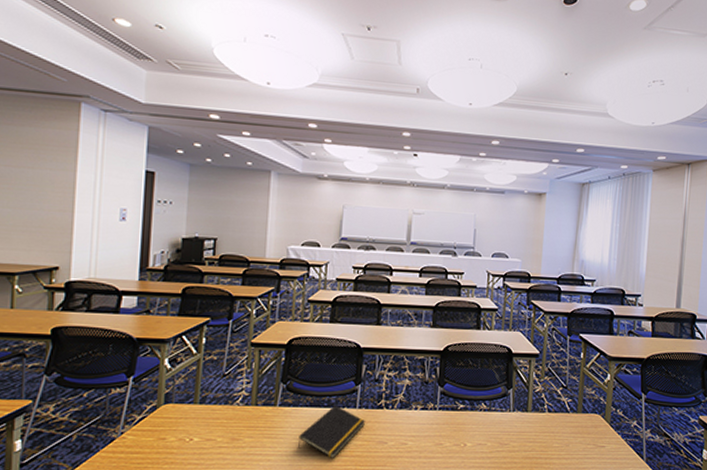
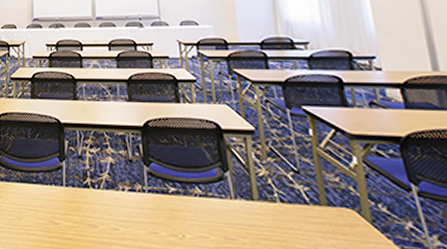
notepad: present [298,405,365,458] -> none [13,181,73,239]

